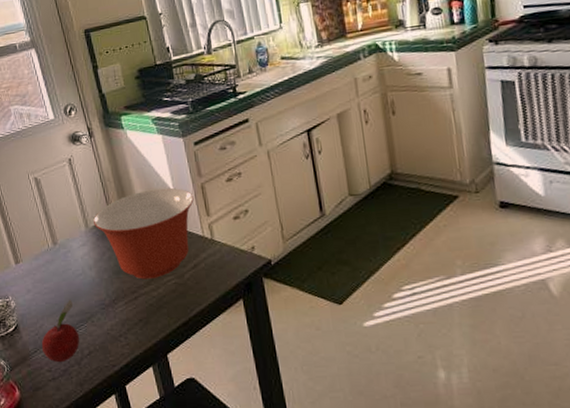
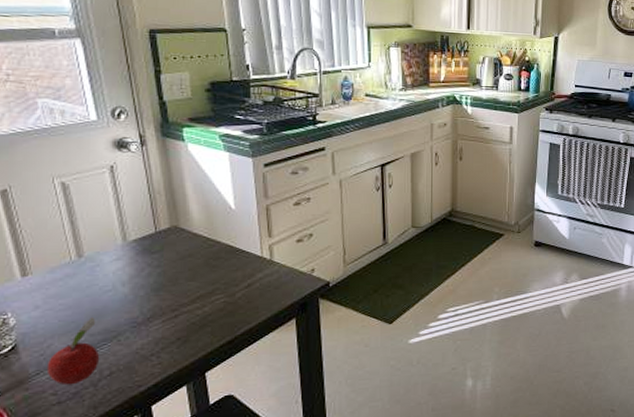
mixing bowl: present [93,187,194,279] -> none [134,206,256,297]

